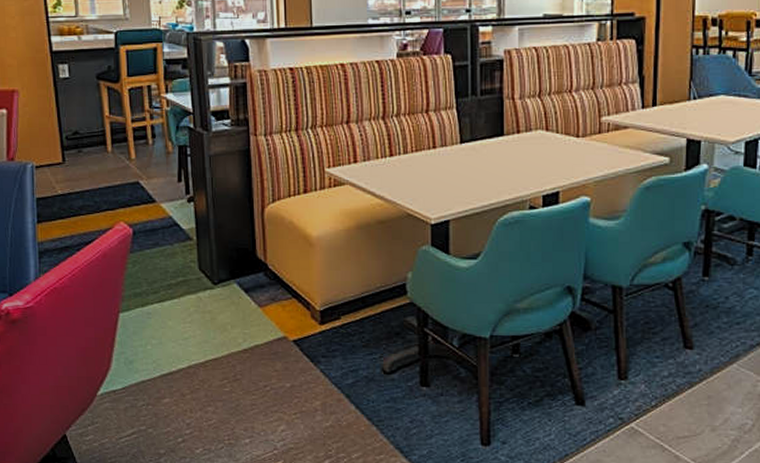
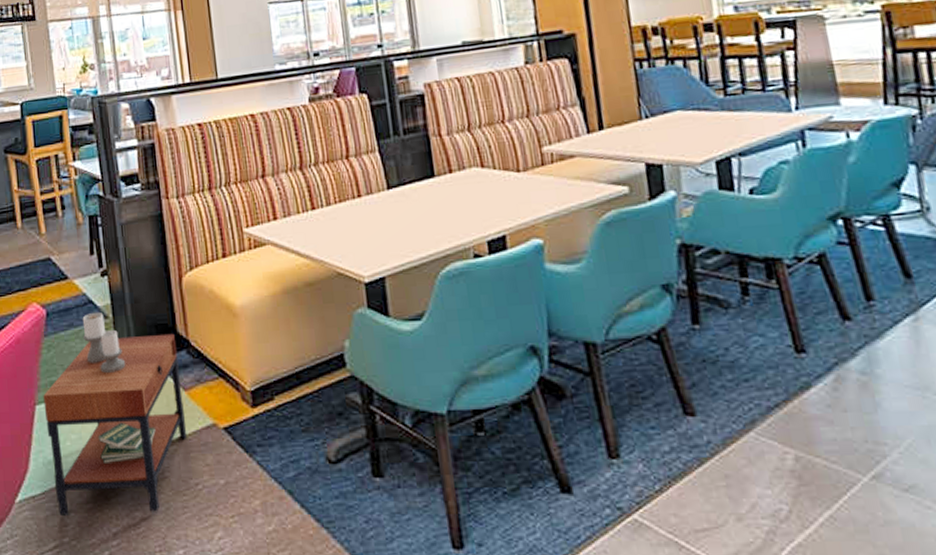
side table: none [127,234,260,408] -> present [43,311,187,515]

